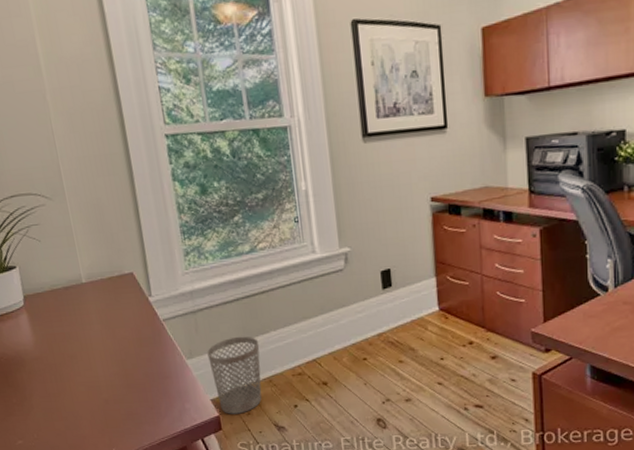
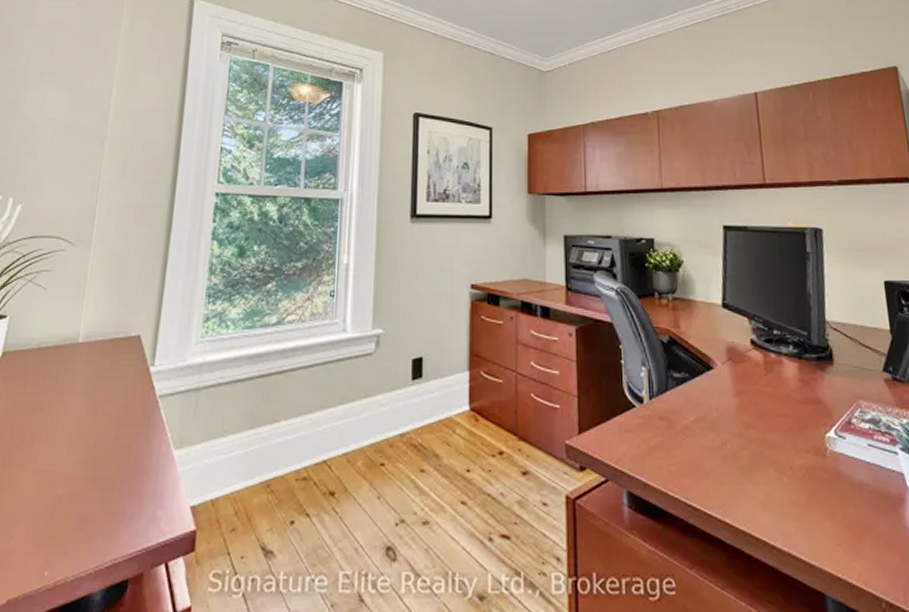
wastebasket: present [207,336,262,414] -> none [200,424,265,529]

